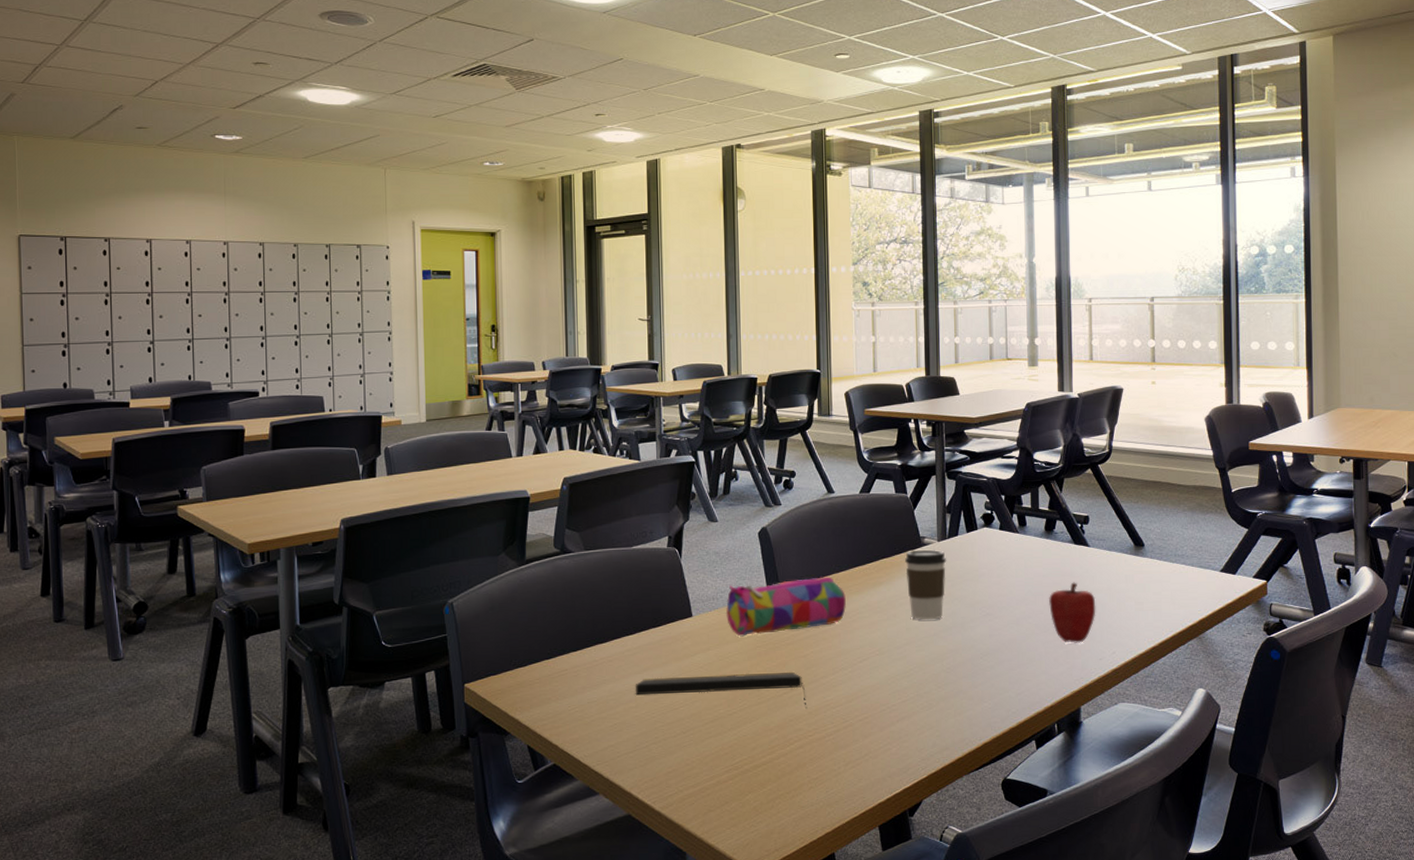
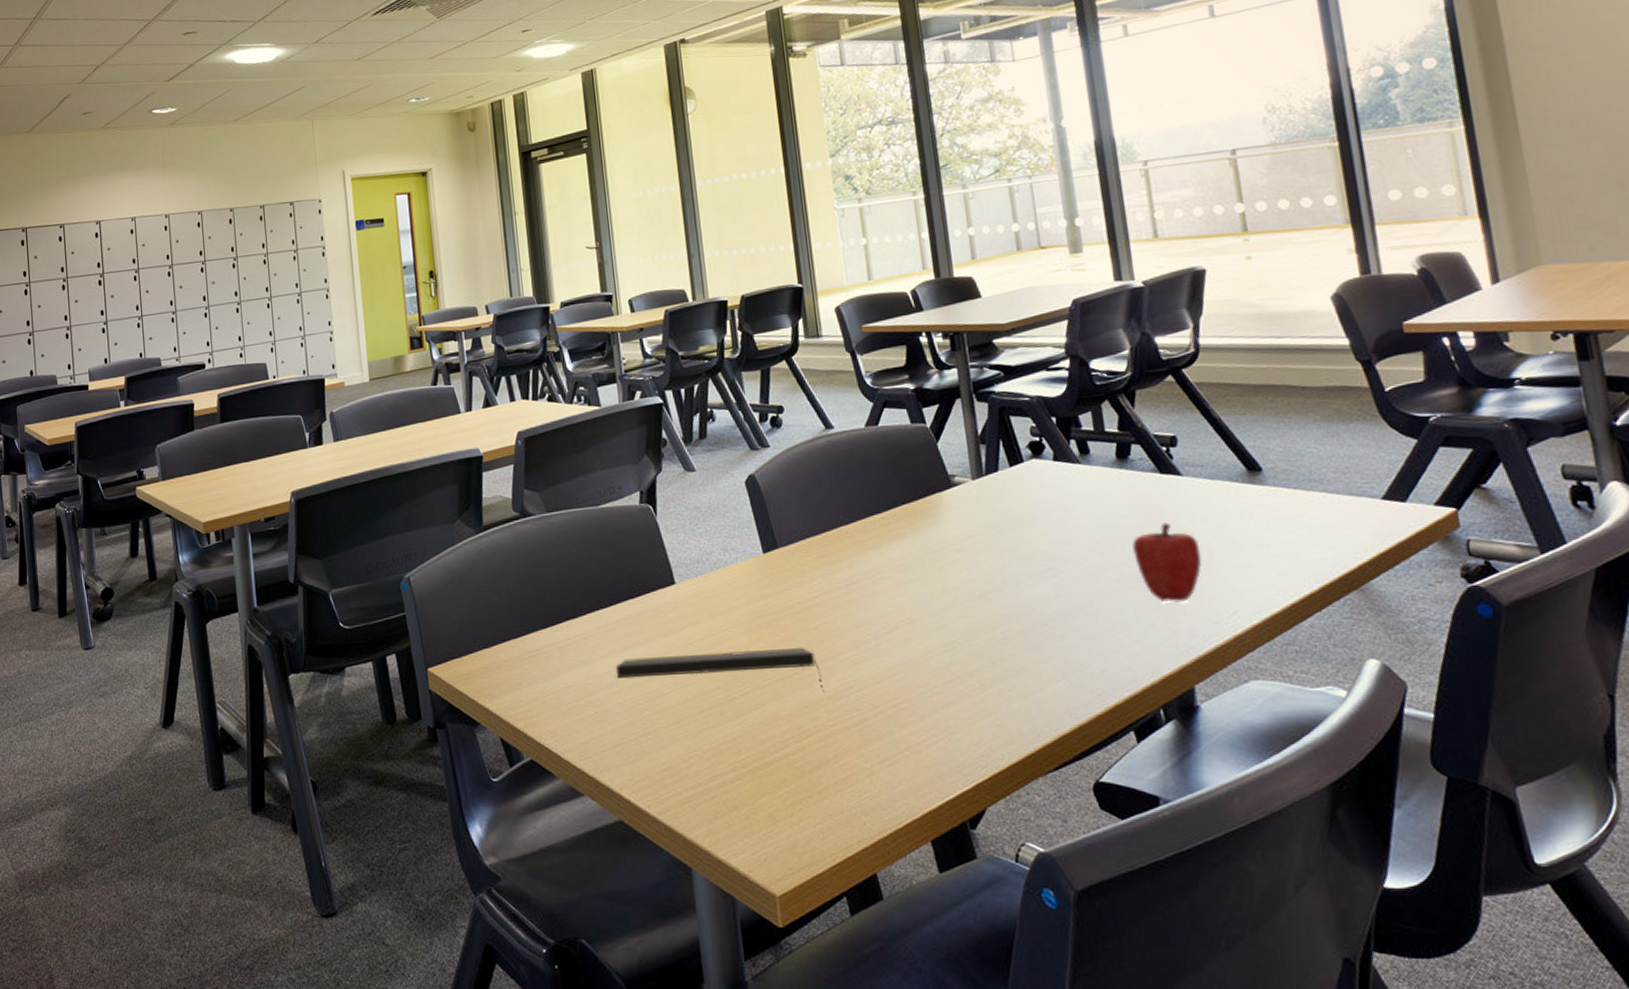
pencil case: present [725,576,846,637] -> none [714,530,862,606]
coffee cup: present [905,549,947,620] -> none [931,489,989,579]

